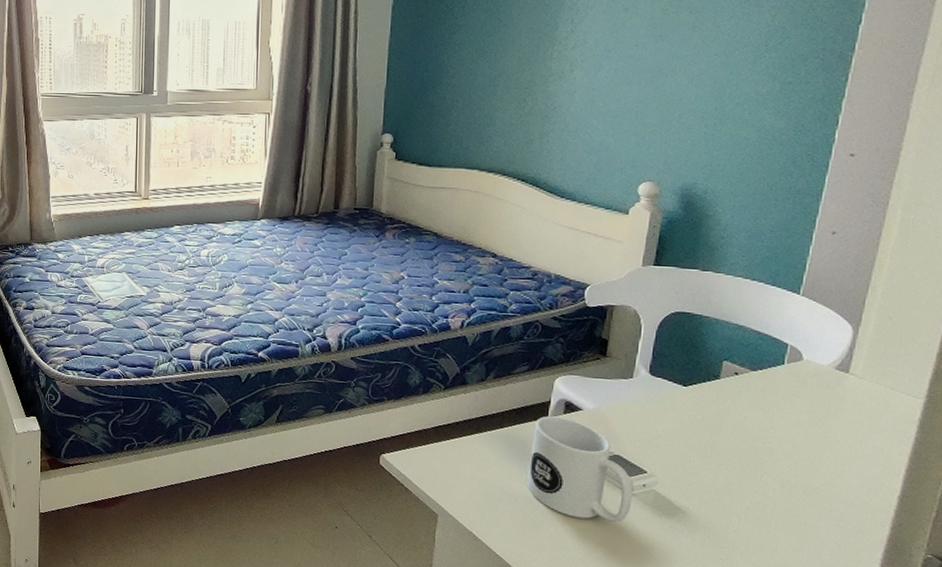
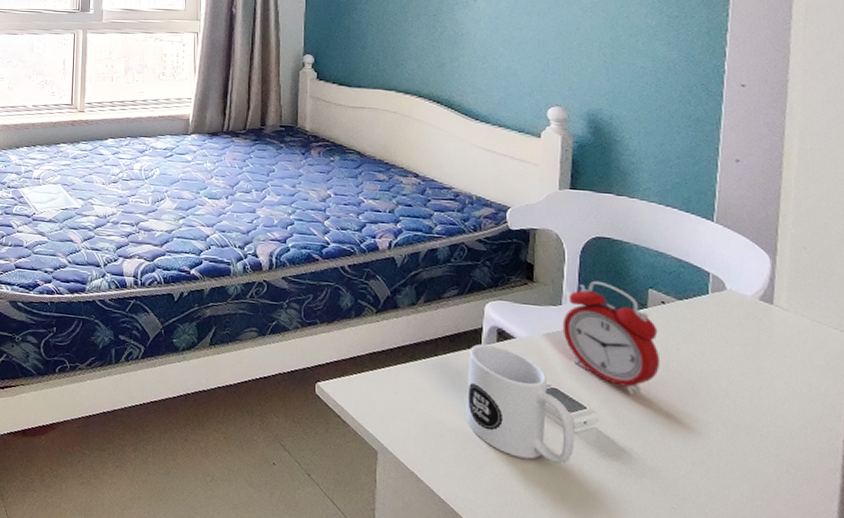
alarm clock: none [631,354,728,460] -> present [562,280,661,395]

